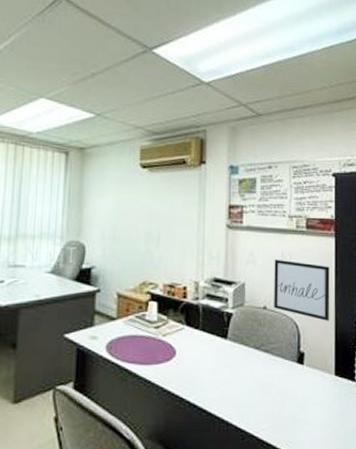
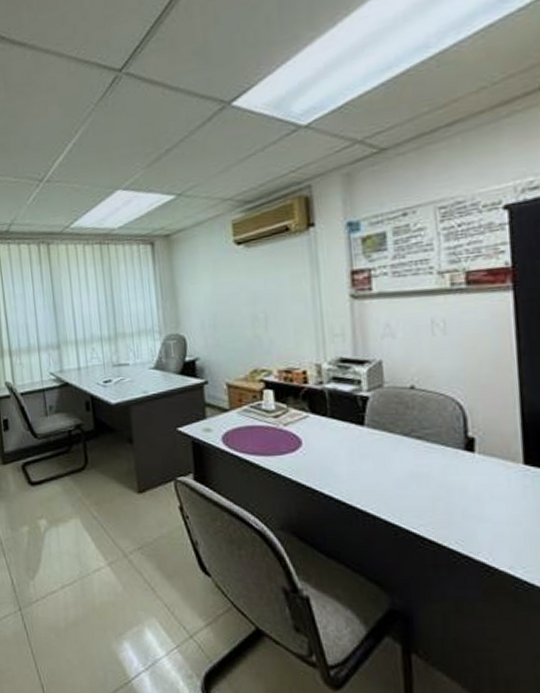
wall art: present [274,259,330,321] -> none [421,327,511,399]

